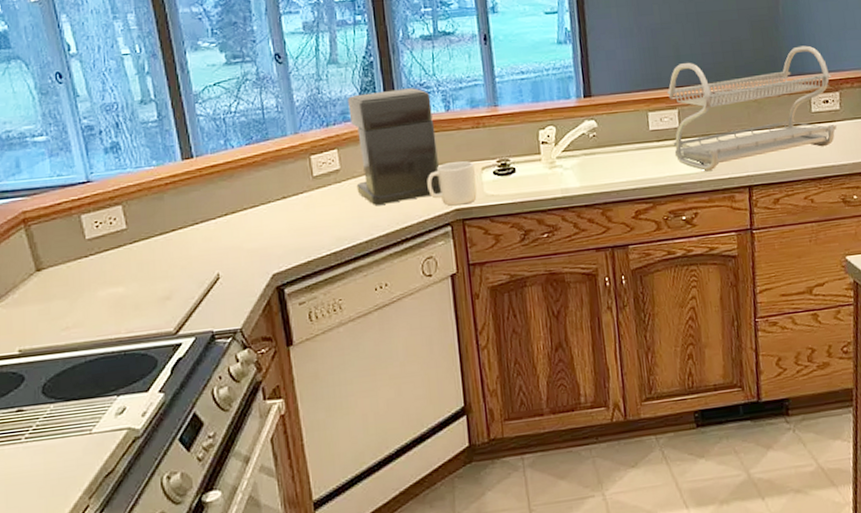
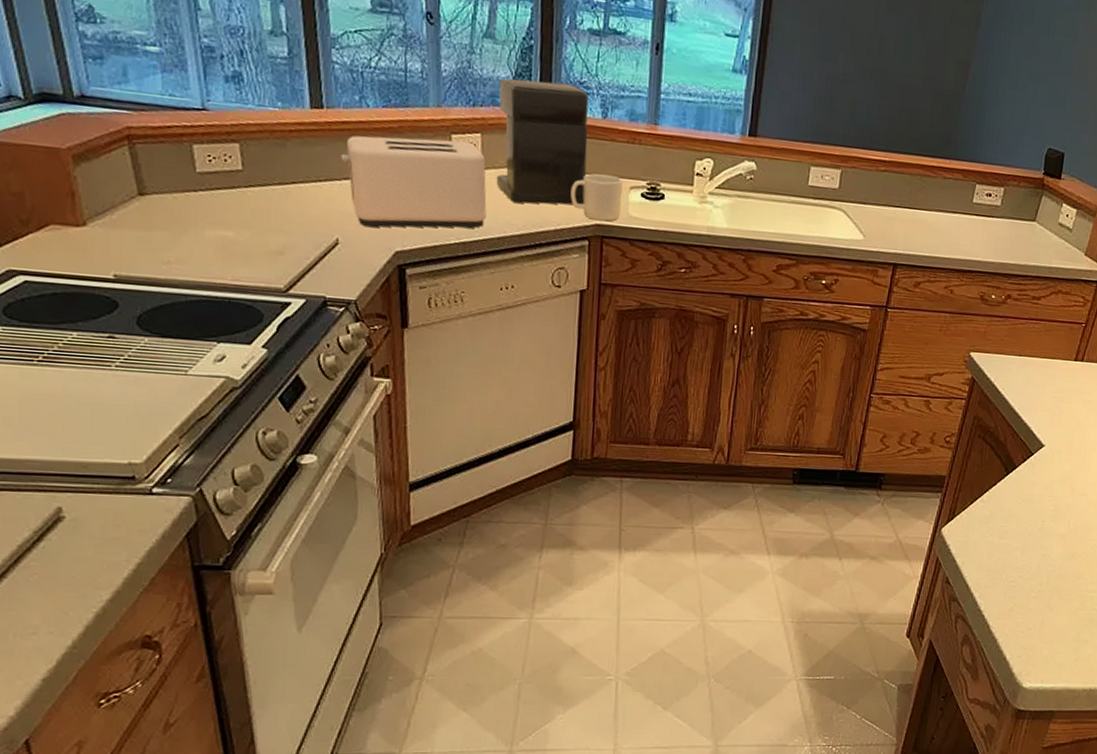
toaster: none [213,159,352,257] -> present [340,135,487,228]
dish rack: present [666,45,837,172] -> none [828,122,1001,241]

